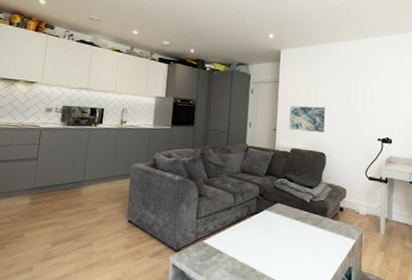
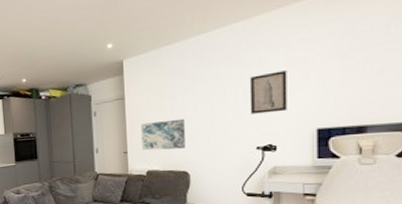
wall art: none [374,80,401,113] -> present [249,70,287,114]

